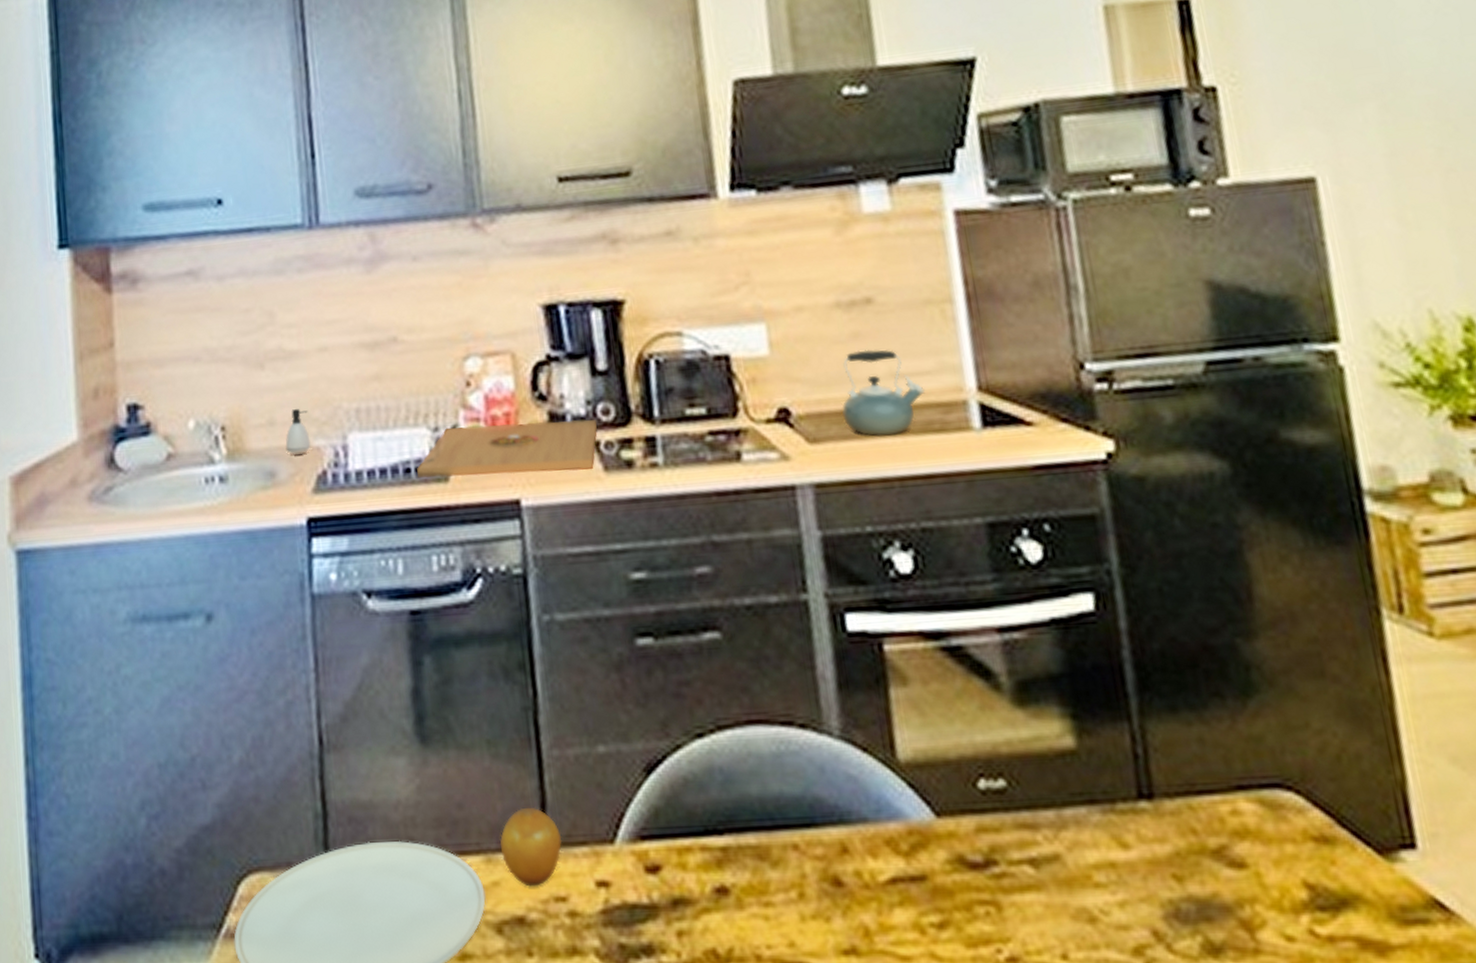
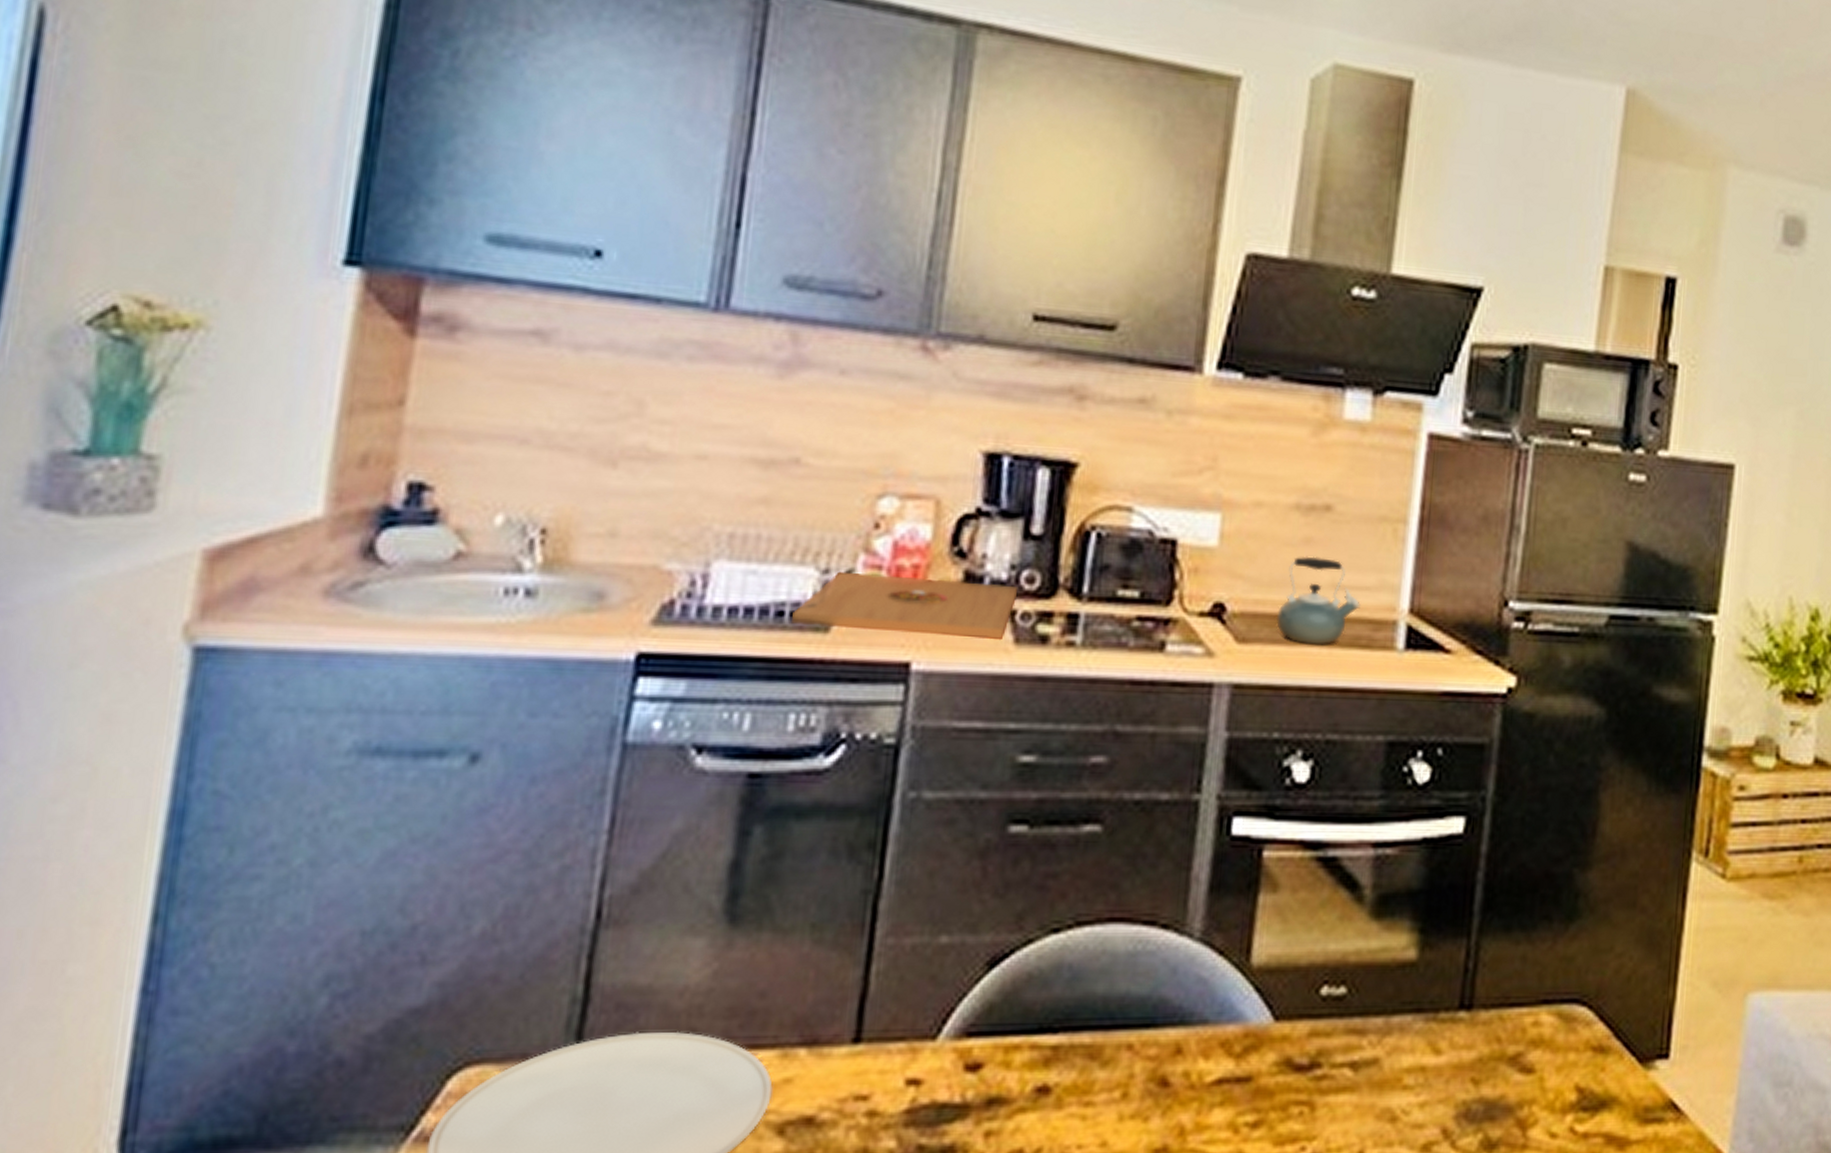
soap dispenser: present [285,409,311,455] -> none [625,522,665,577]
fruit: present [500,807,563,887] -> none [801,998,878,1084]

